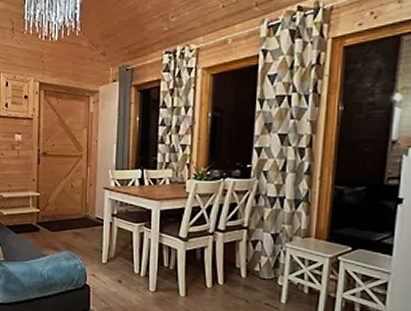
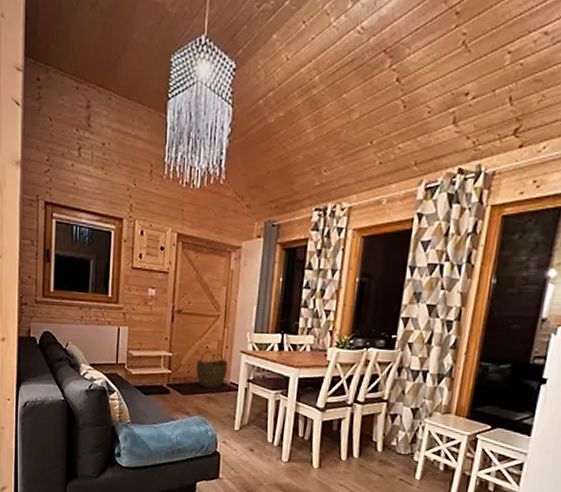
woven basket: none [63,189,92,225] -> present [196,351,228,389]

